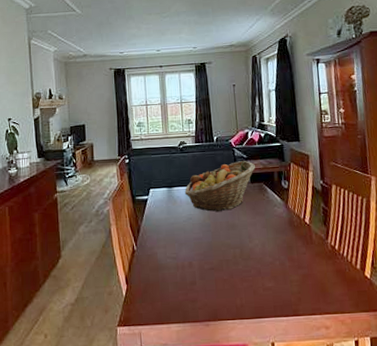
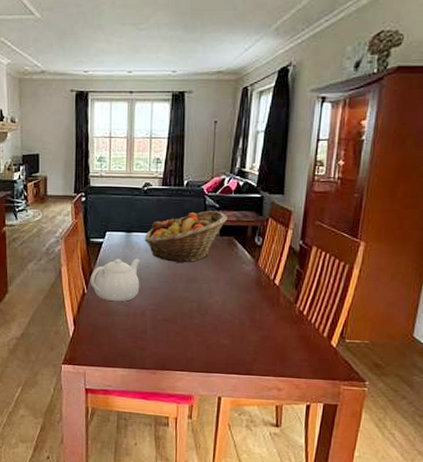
teapot: none [138,211,185,256] -> present [90,258,141,302]

